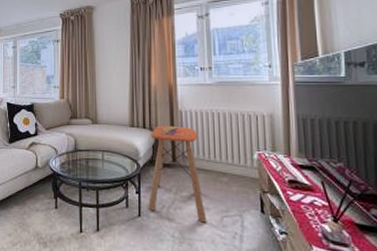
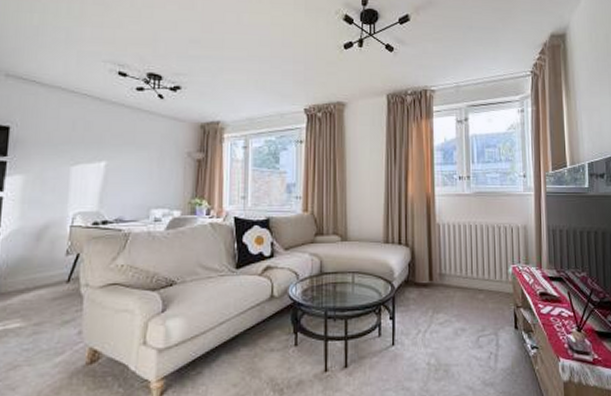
side table: present [147,125,207,223] -> none [402,240,464,345]

